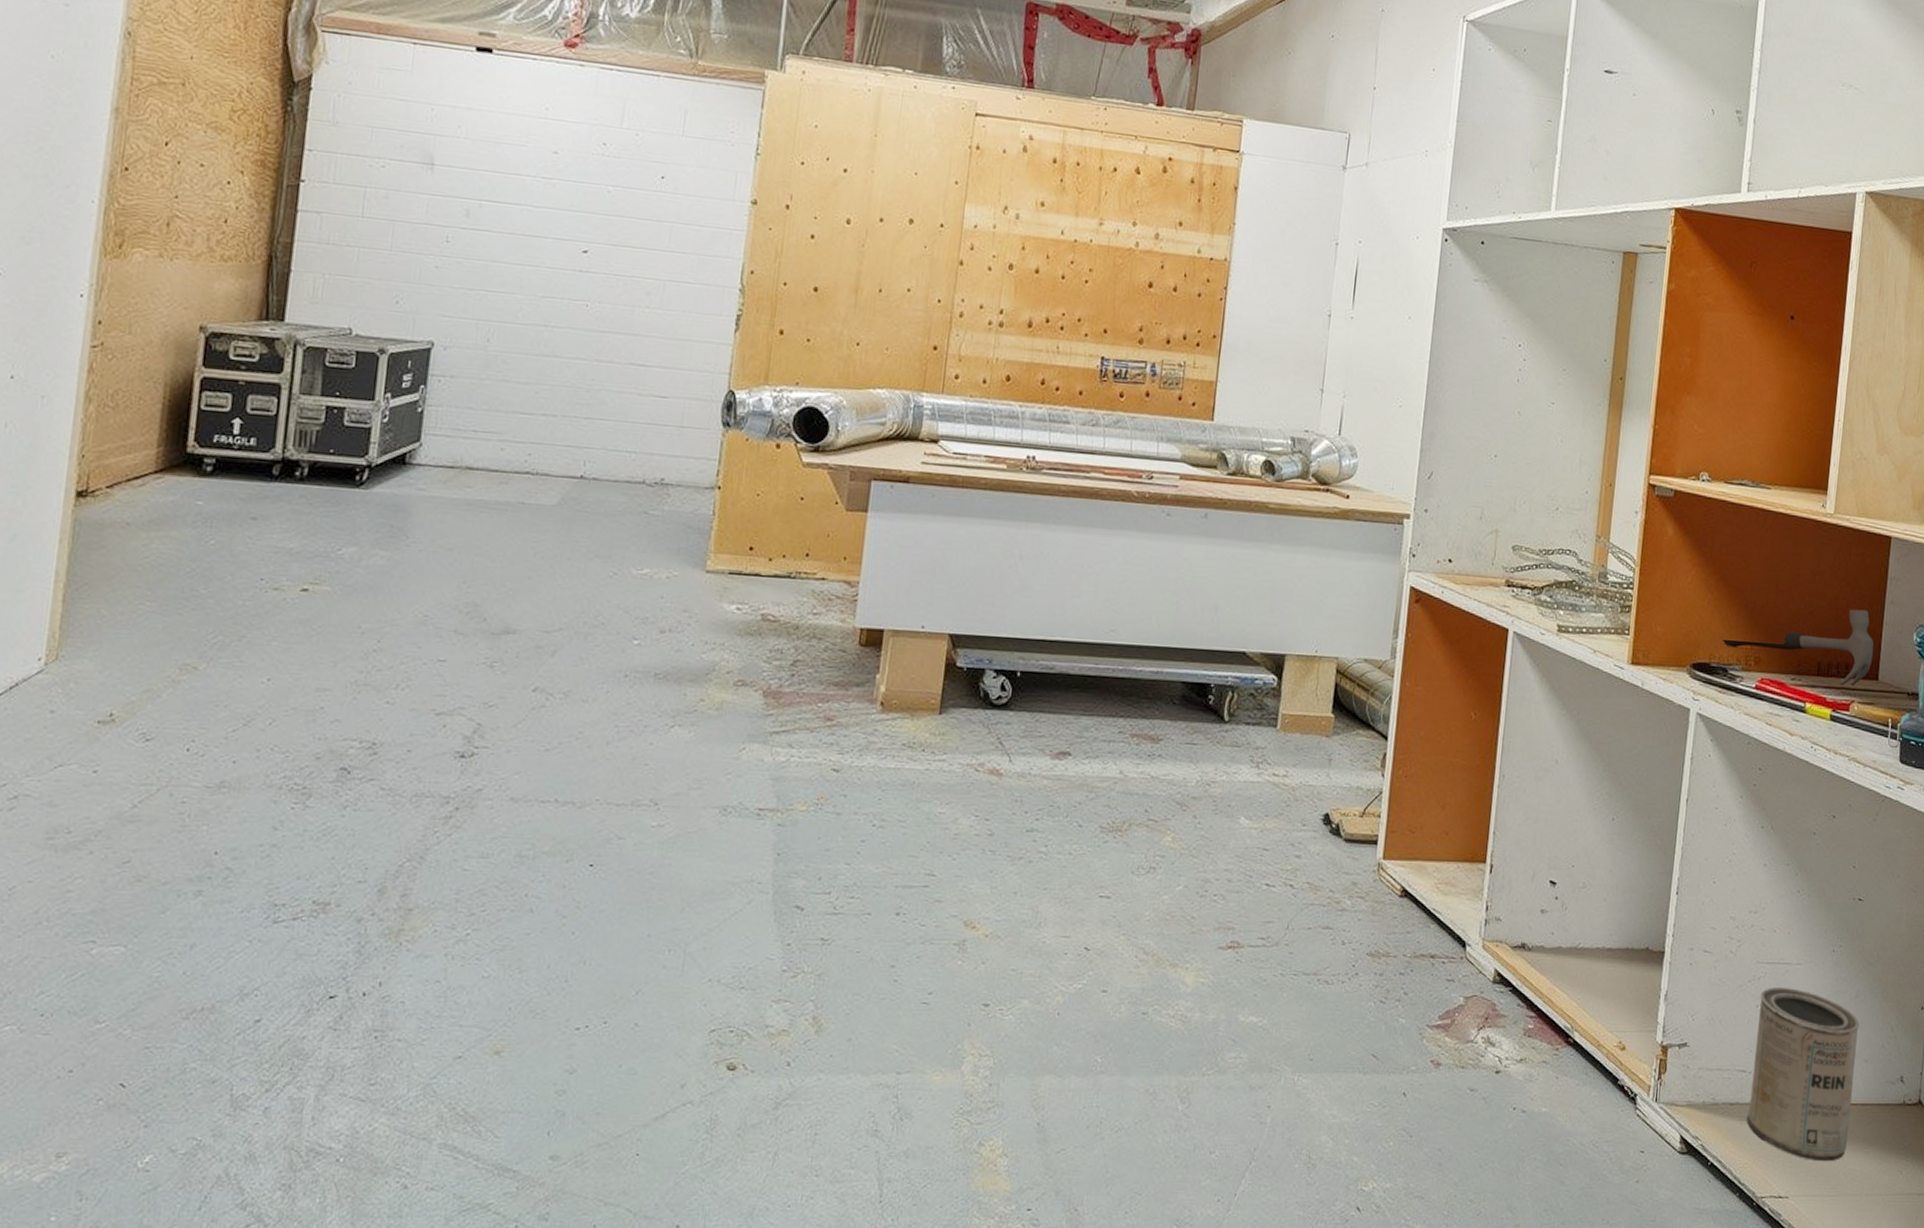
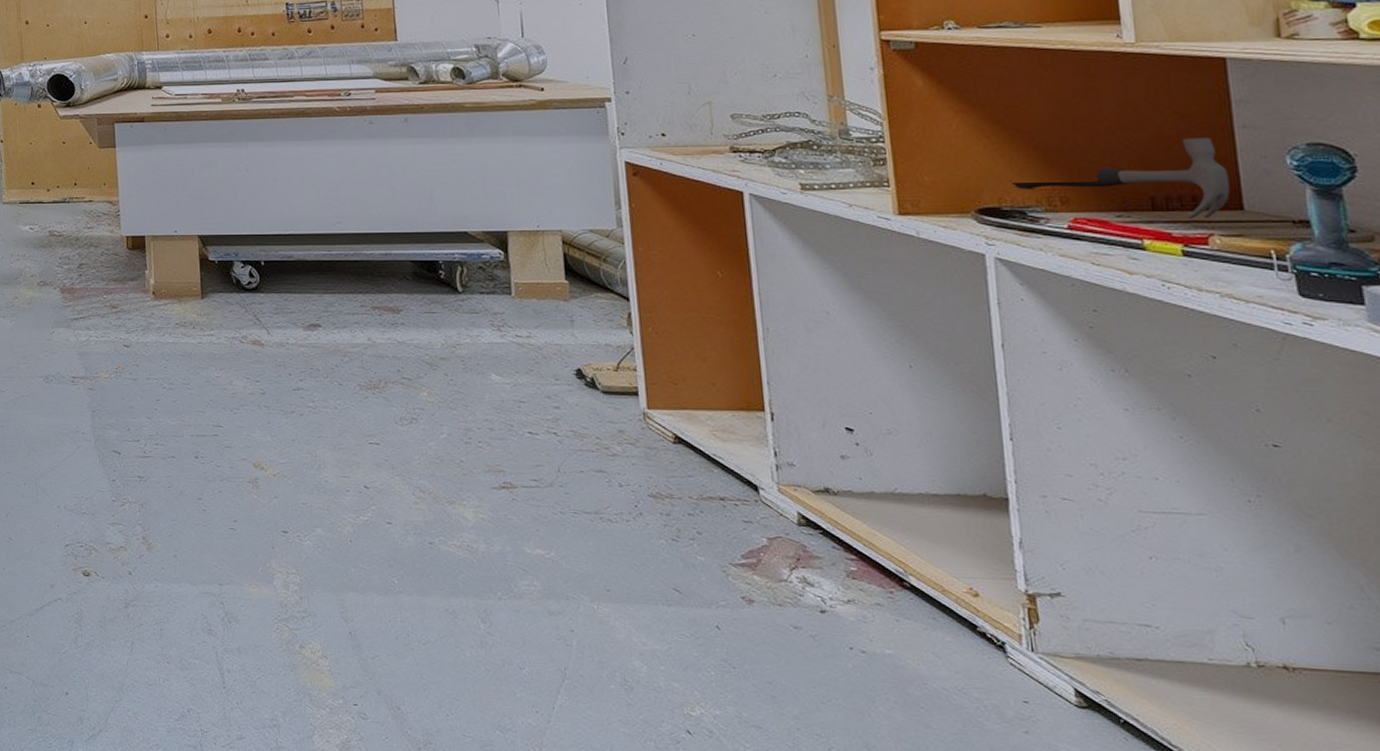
paint can: present [1747,987,1860,1162] -> none [1152,538,1323,732]

